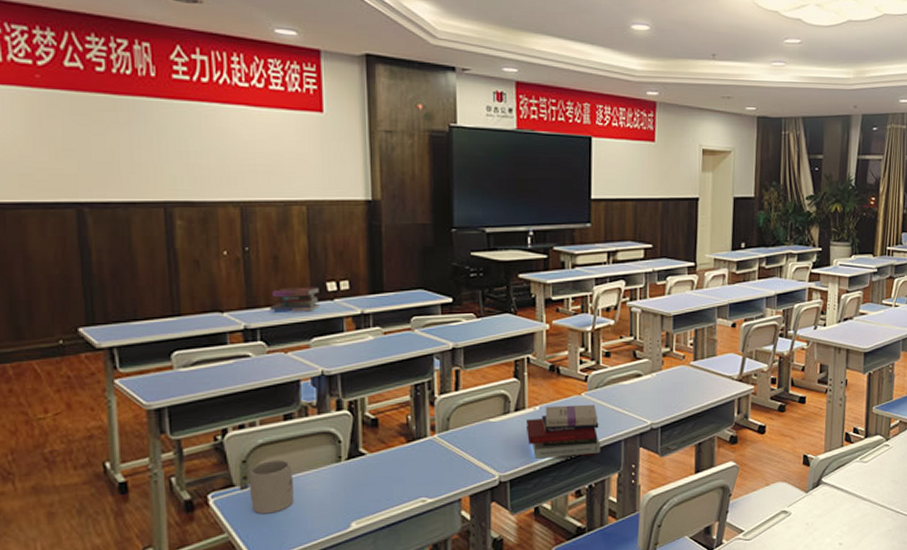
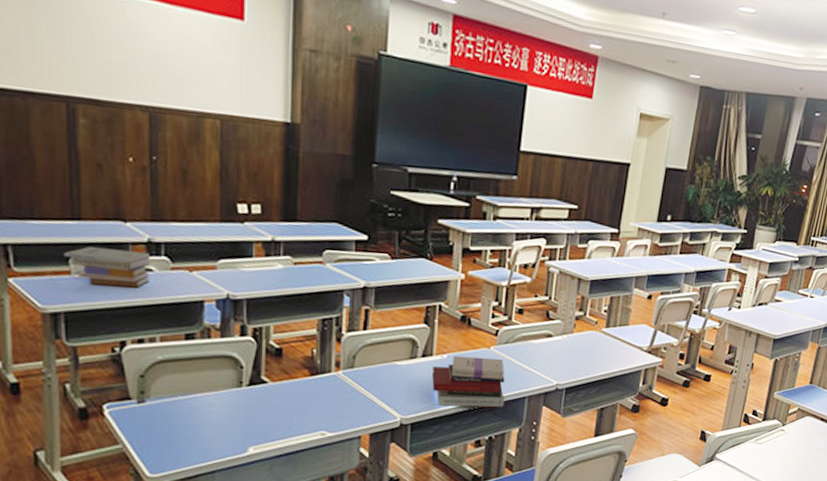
books: none [165,339,248,377] -> present [63,246,151,288]
mug: present [249,460,293,514] -> none [146,378,192,430]
books: present [269,287,321,313] -> none [176,203,230,232]

